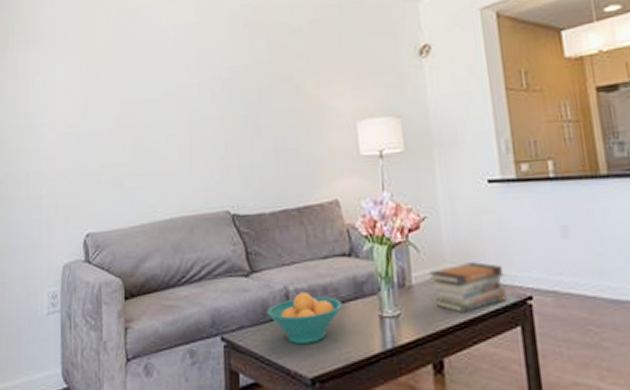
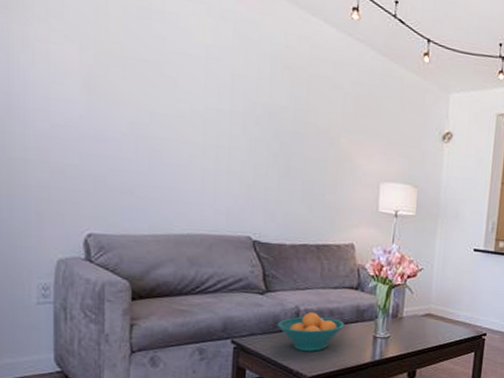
book stack: present [428,262,507,314] -> none [417,305,471,340]

